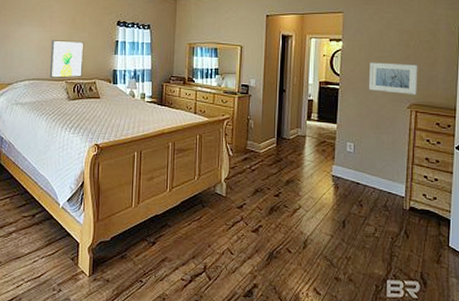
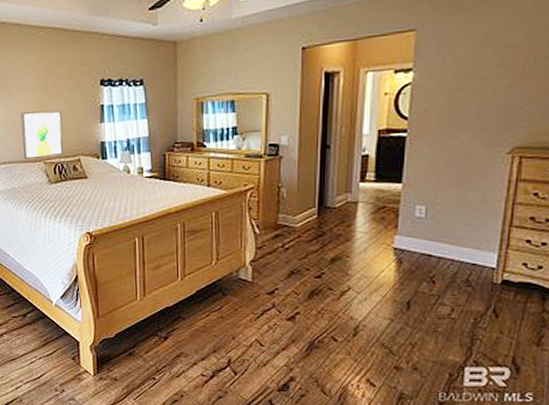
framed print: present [368,62,418,95] -> none [449,92,528,135]

